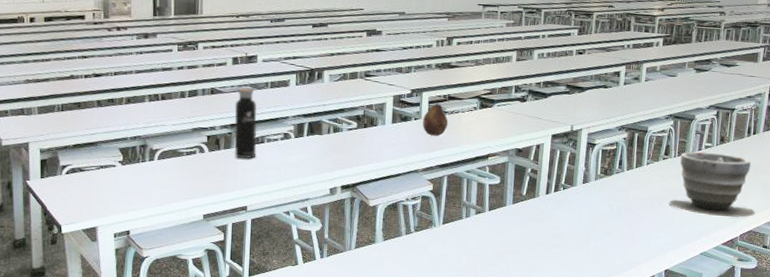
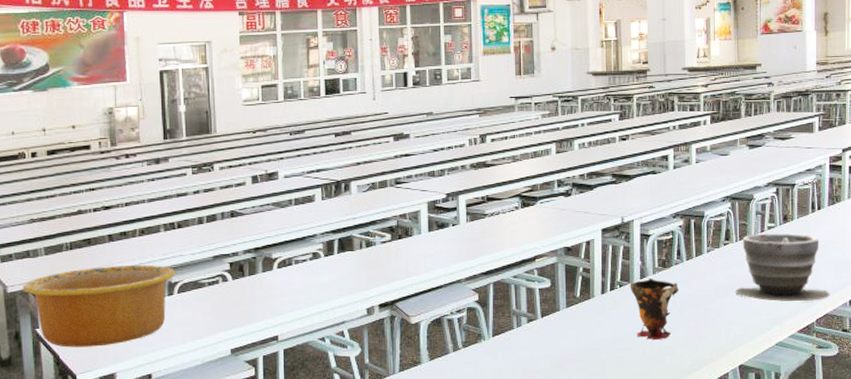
bowl: none [16,129,156,202] -> present [22,264,175,348]
water bottle: present [234,82,257,159] -> none [257,201,284,284]
fruit: present [423,102,448,136] -> none [462,205,489,242]
cup: none [572,183,618,240] -> present [630,278,680,340]

